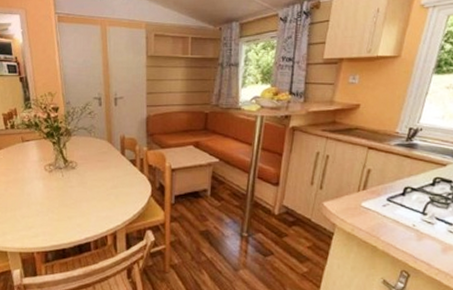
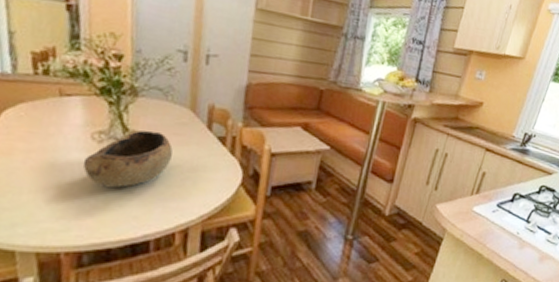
bowl: none [41,160,99,204] -> present [83,130,173,187]

